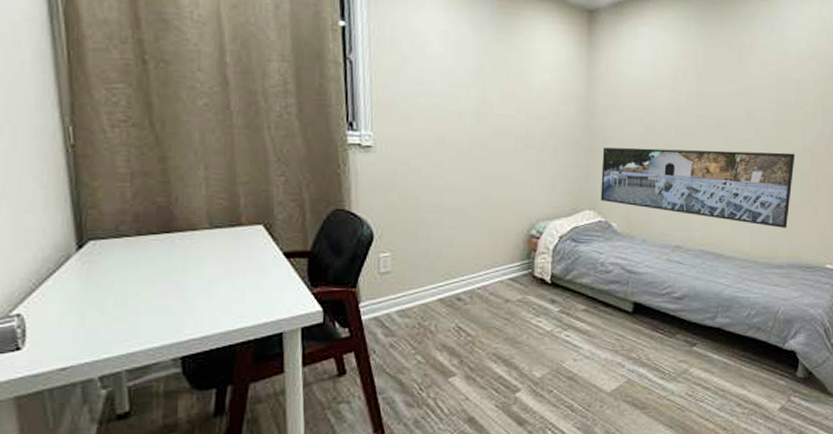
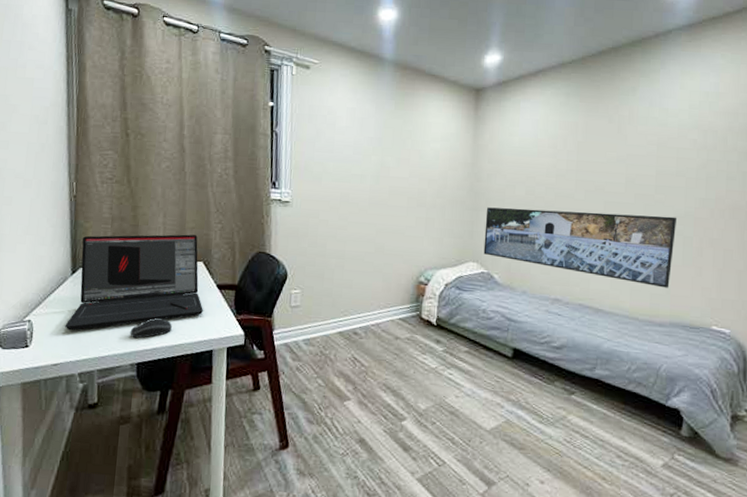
laptop: none [73,191,268,324] -> present [65,234,204,331]
computer mouse: none [168,298,226,327] -> present [130,317,172,339]

